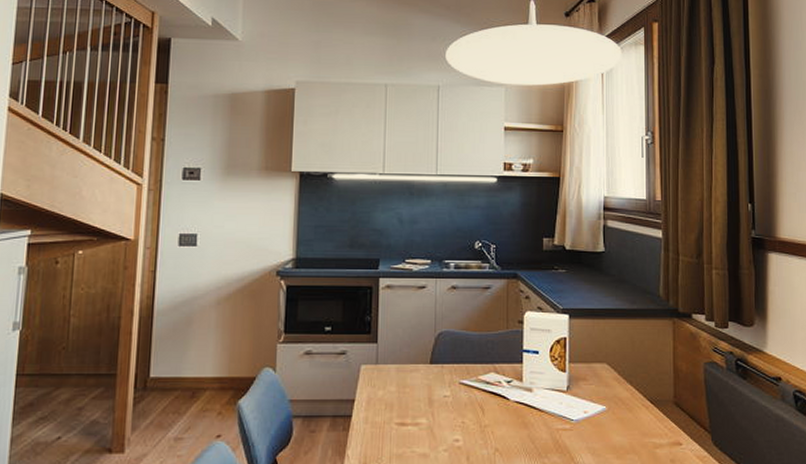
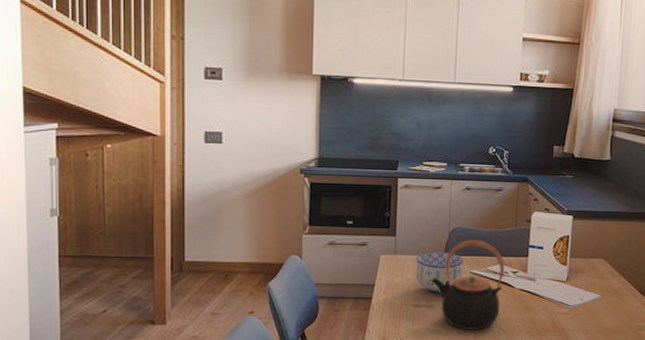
bowl: none [400,360,451,409] -> present [416,252,463,294]
teapot: none [415,344,498,452] -> present [429,239,505,330]

